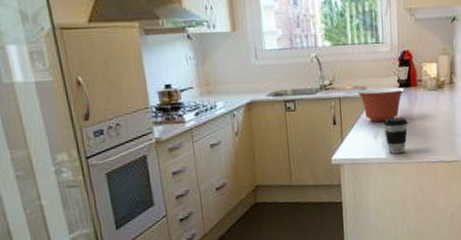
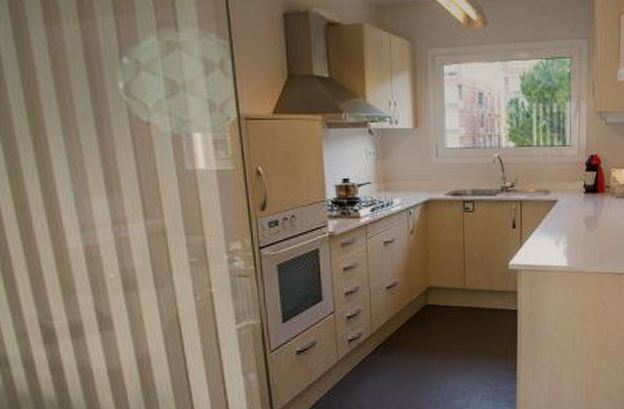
mixing bowl: present [357,87,405,123] -> none [540,192,591,228]
coffee cup: present [384,117,409,154] -> none [567,224,593,262]

